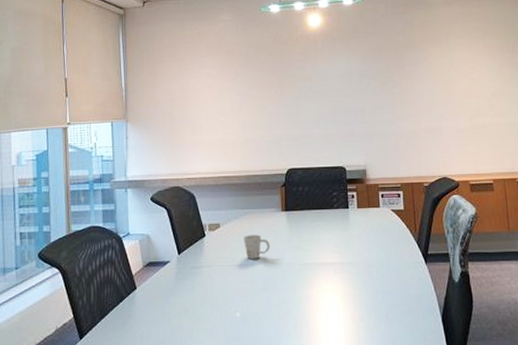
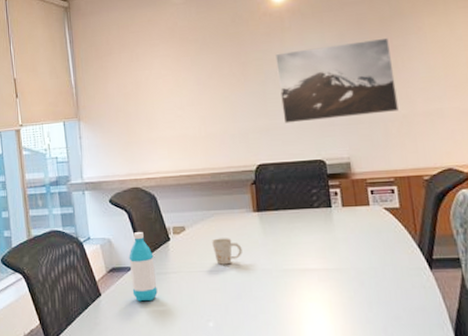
water bottle: none [166,229,191,294] -> present [129,232,158,302]
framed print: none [309,64,407,133] -> present [275,37,399,124]

